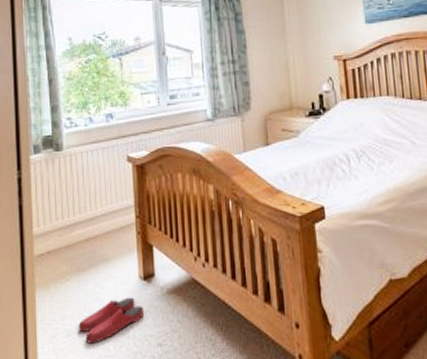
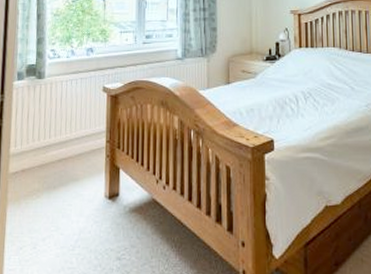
slippers: present [78,297,144,344] -> none [44,214,106,256]

